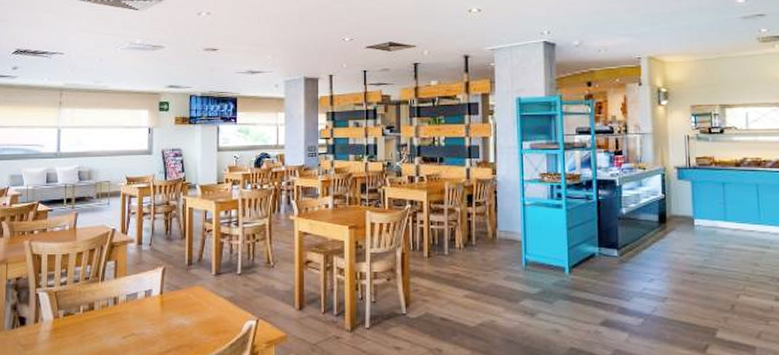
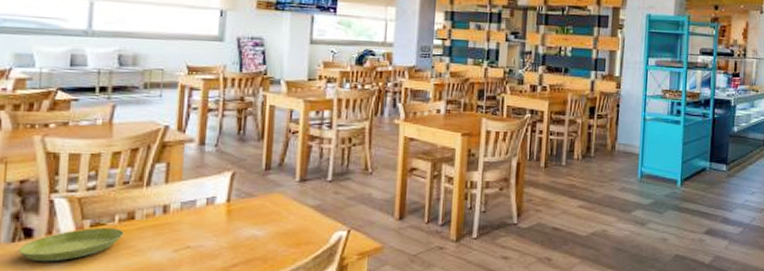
saucer: none [16,316,87,346] -> present [18,227,124,262]

